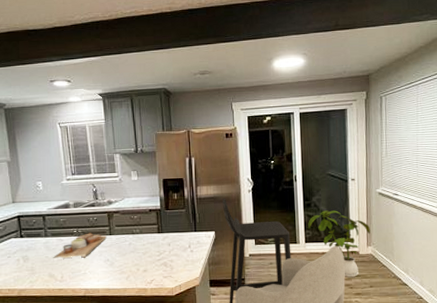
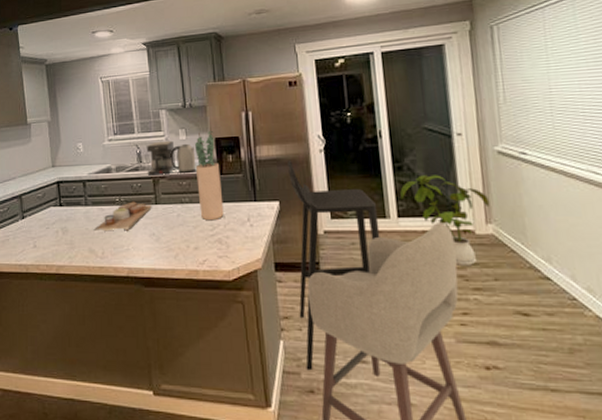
coffee maker: none [101,181,129,211] -> present [146,141,177,176]
kettle: none [123,183,146,209] -> present [170,143,197,174]
vase: none [145,170,169,248] -> present [195,127,224,221]

